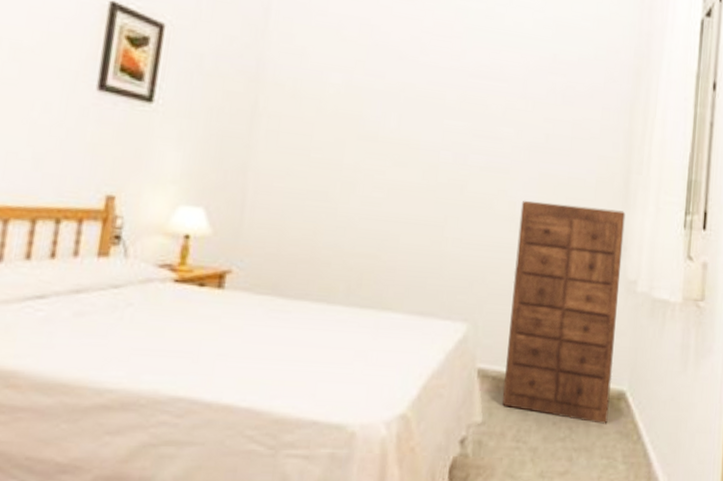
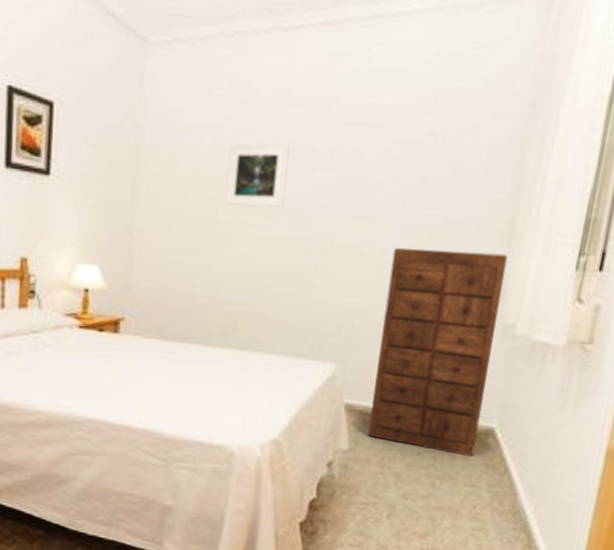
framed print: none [350,86,420,154] -> present [224,143,290,207]

